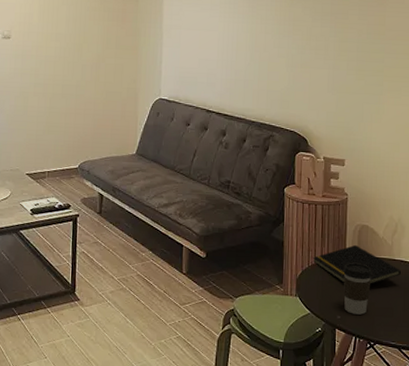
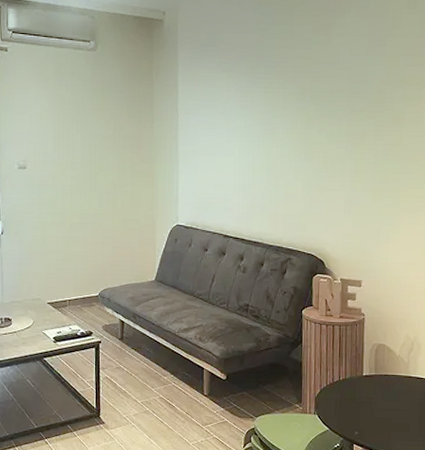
notepad: present [312,244,402,284] -> none [330,363,418,401]
coffee cup: present [343,263,373,315] -> none [360,381,389,430]

